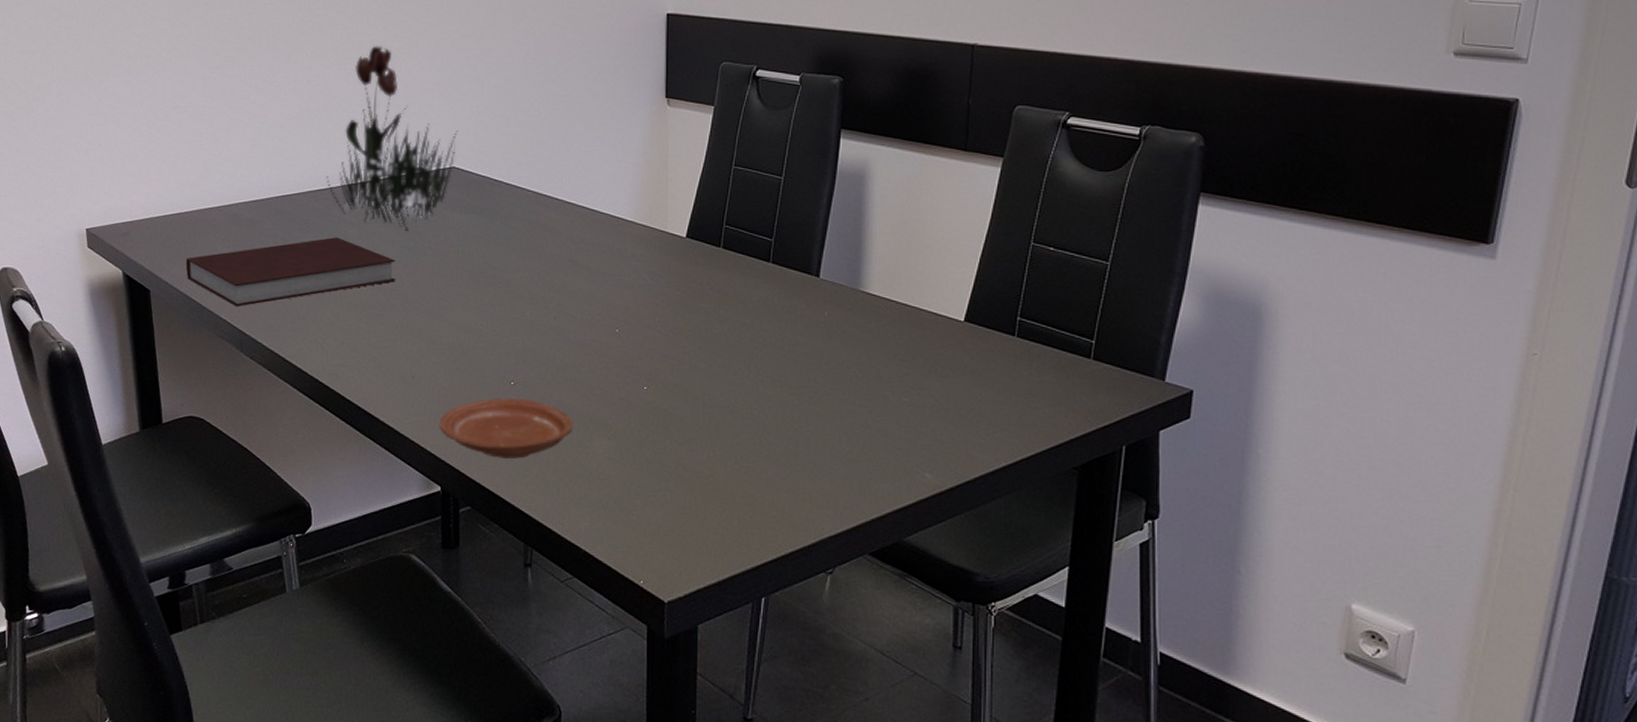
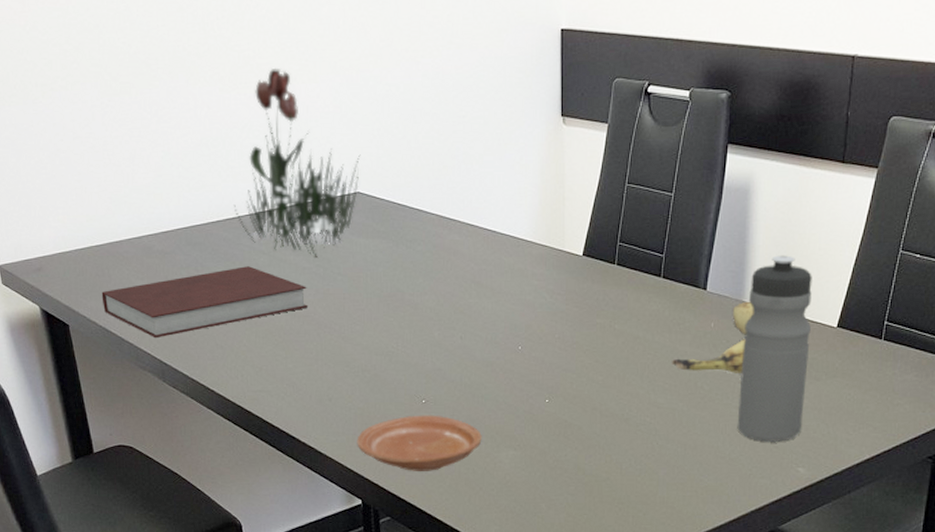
fruit: none [781,290,872,367] -> present [671,301,754,373]
water bottle: none [855,243,935,443] -> present [737,255,812,442]

